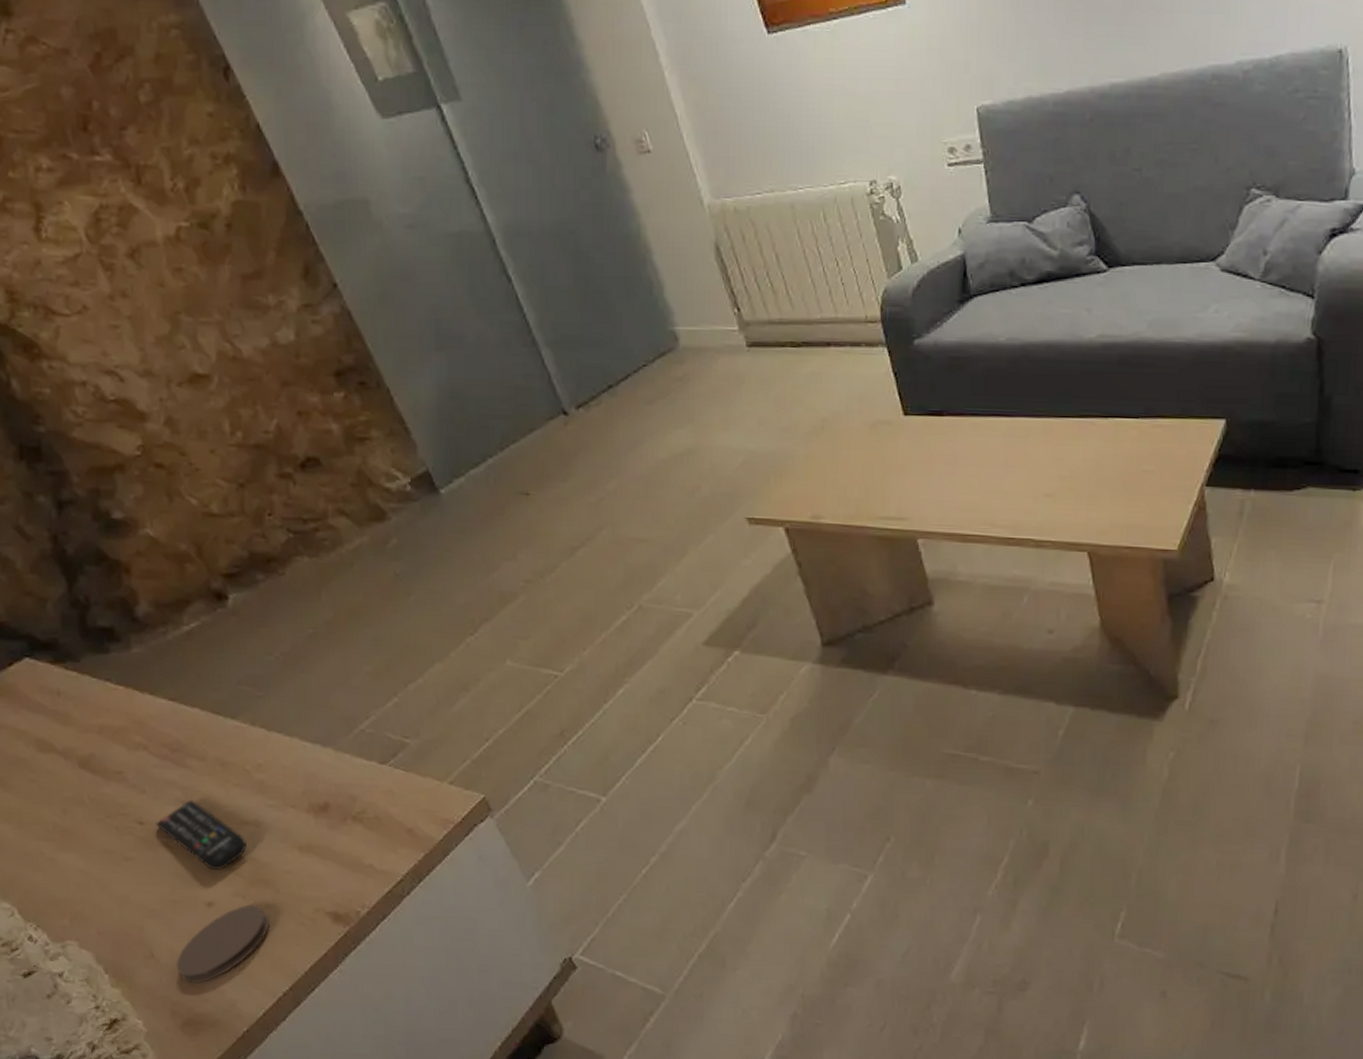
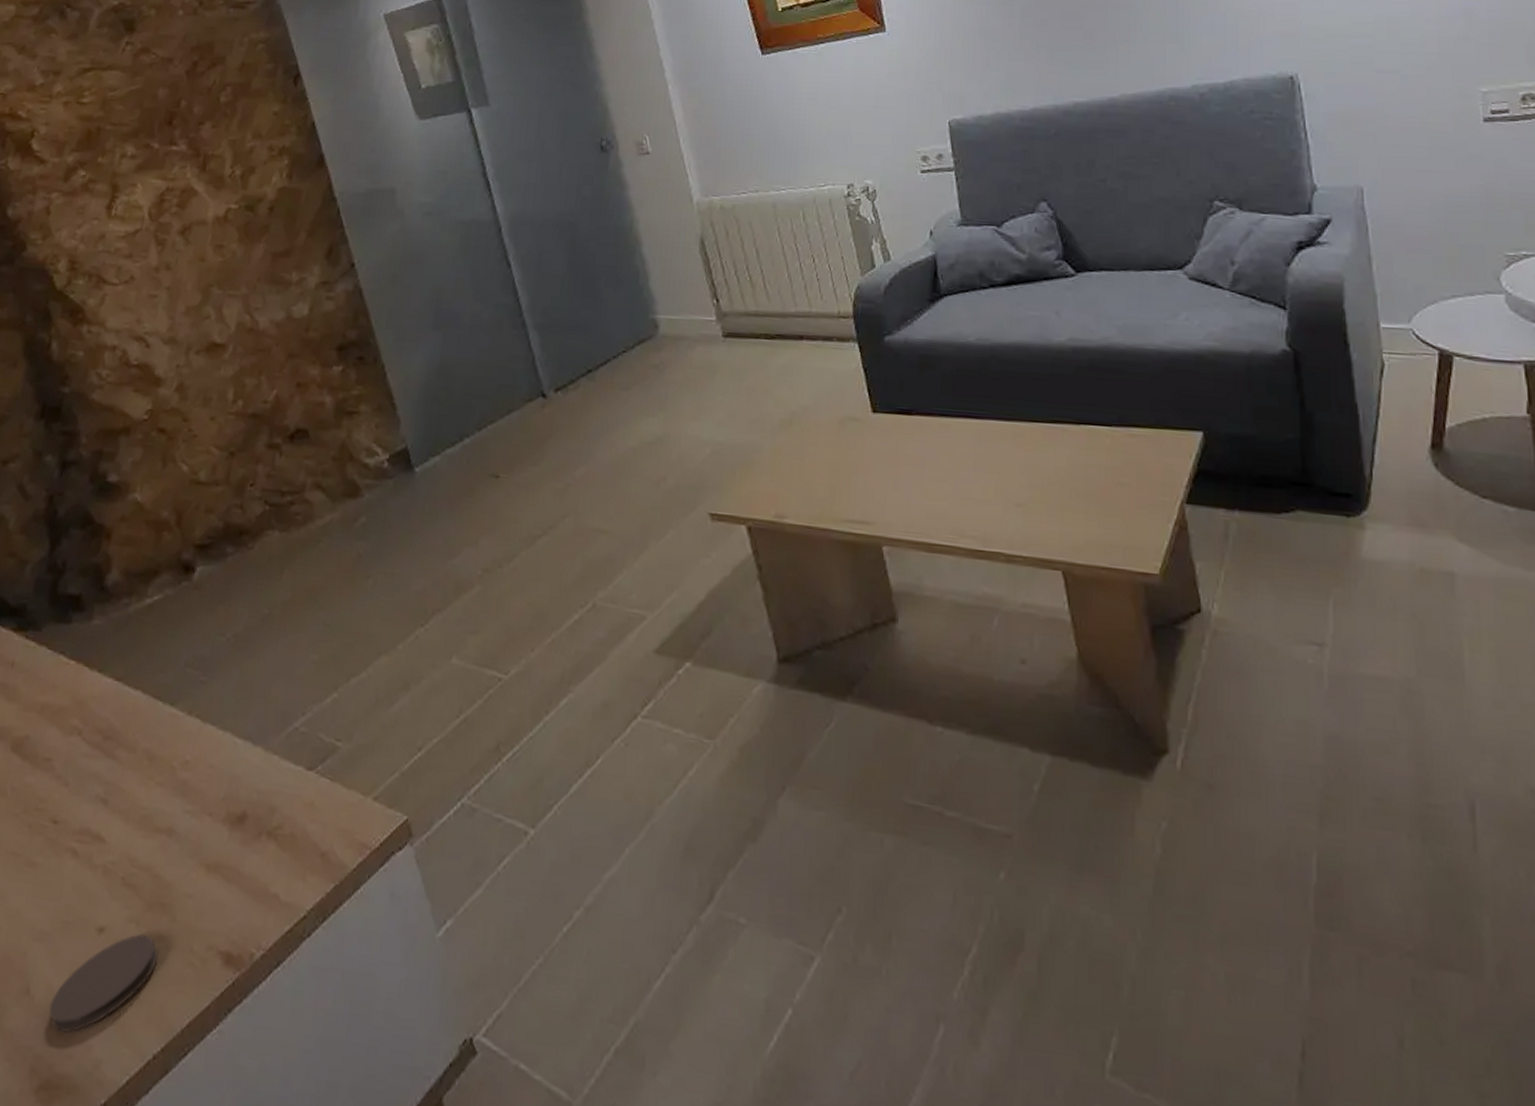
remote control: present [155,799,247,870] -> none [69,797,155,887]

